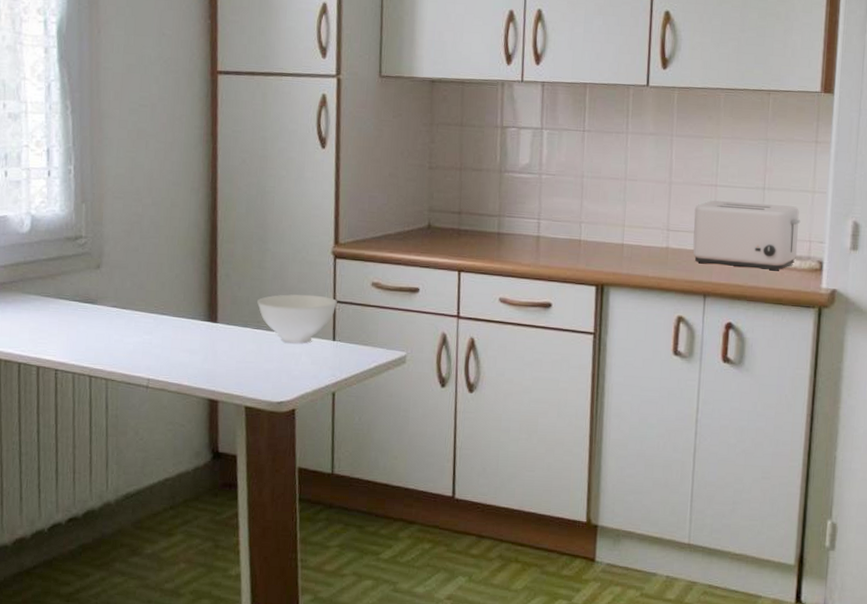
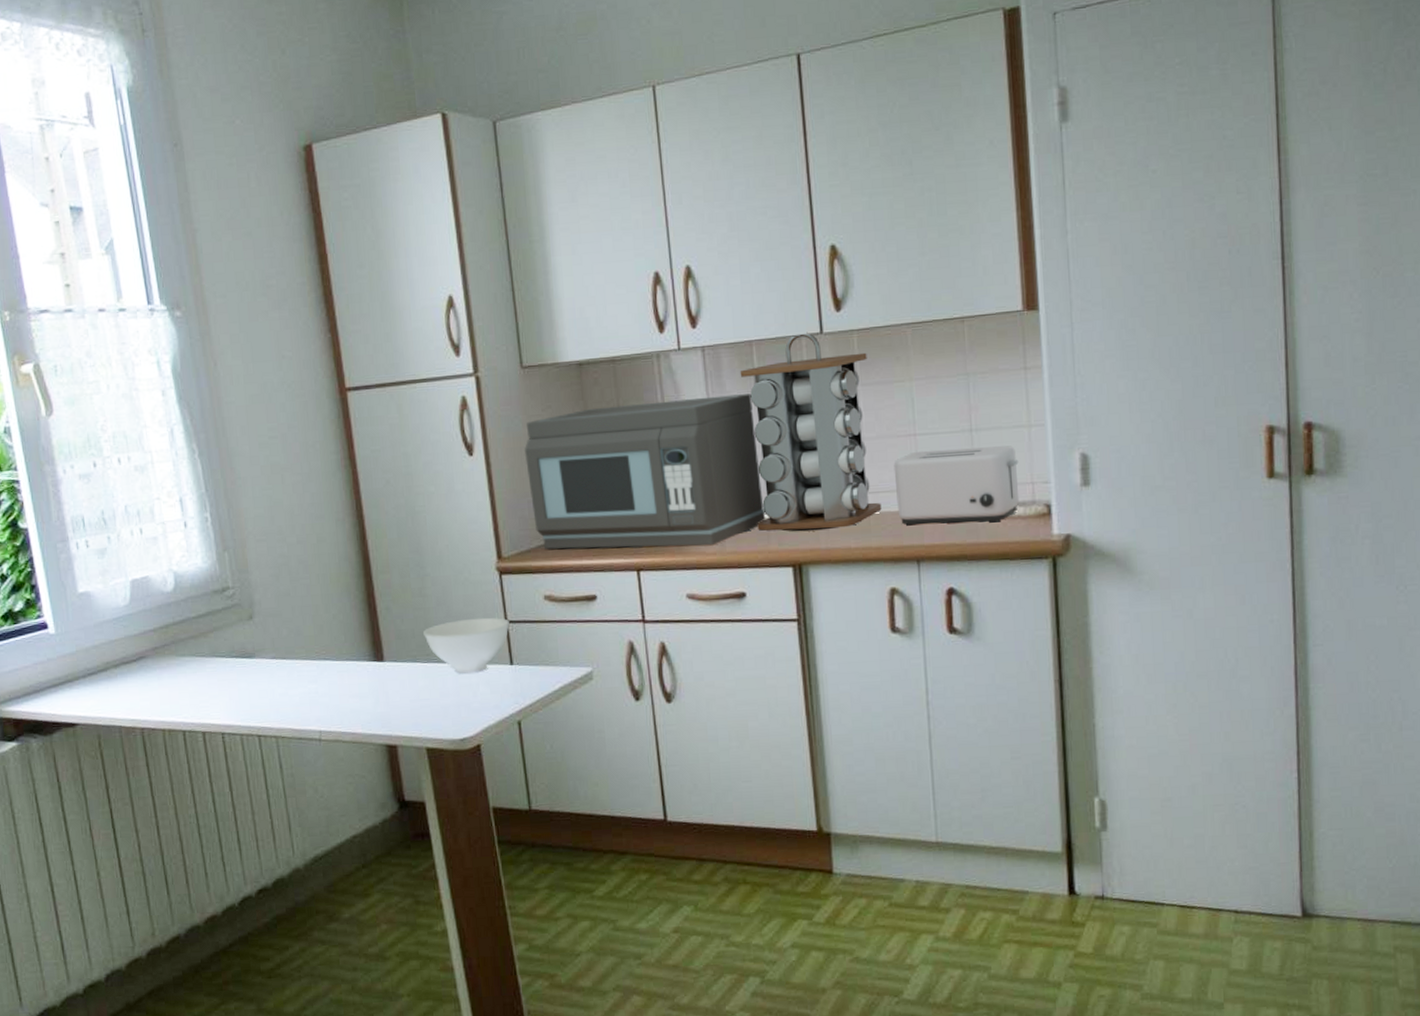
microwave: none [372,122,580,258] -> present [525,394,766,550]
spice rack: none [570,83,684,258] -> present [740,332,882,532]

